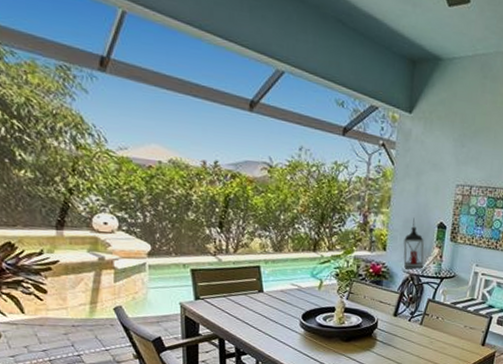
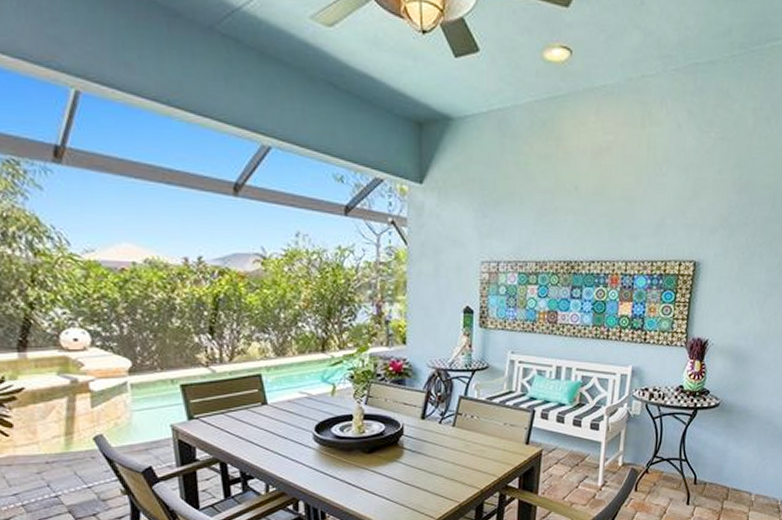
lantern: present [403,217,424,270] -> none [426,303,452,364]

